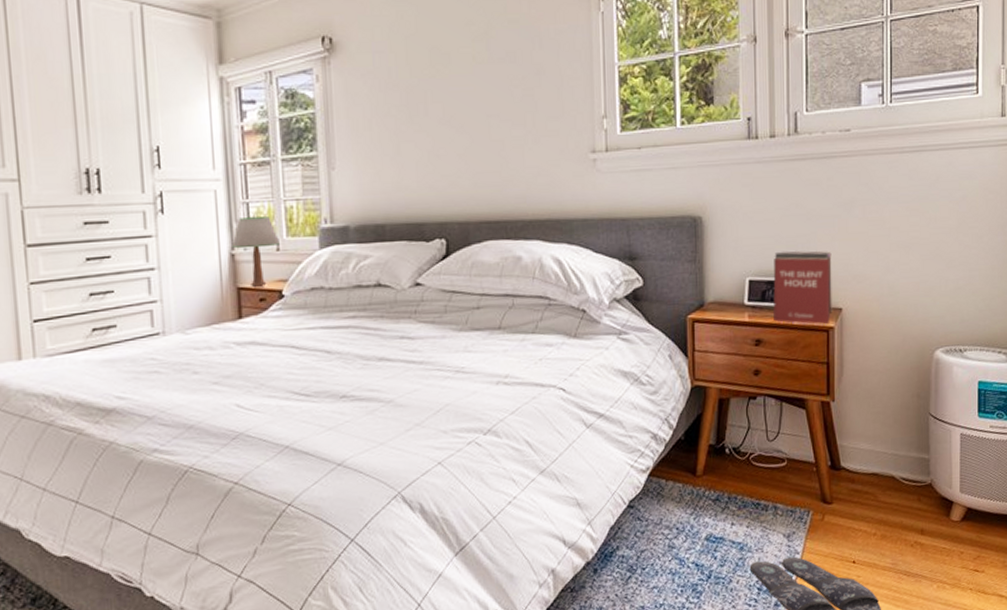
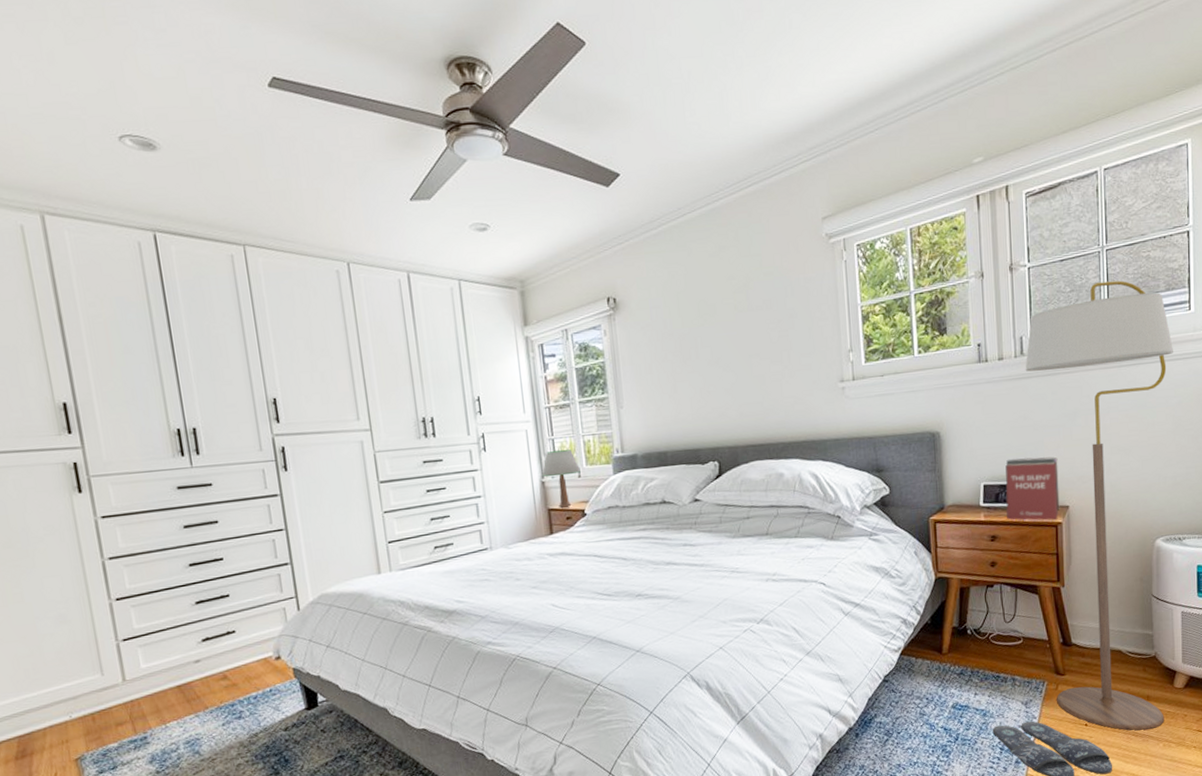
floor lamp: none [799,56,959,570] -> present [1025,280,1173,731]

